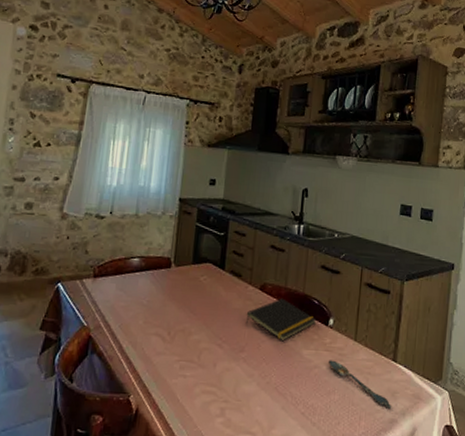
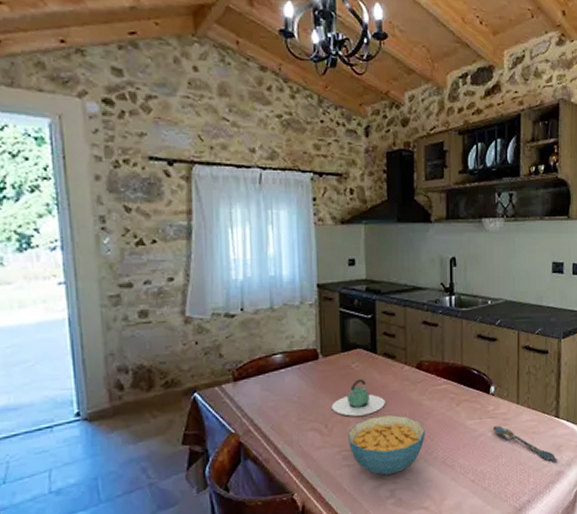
teapot: none [176,292,227,328] -> present [331,379,385,416]
cereal bowl: none [187,331,261,393] -> present [347,415,425,475]
notepad: present [245,298,317,342] -> none [405,373,478,416]

